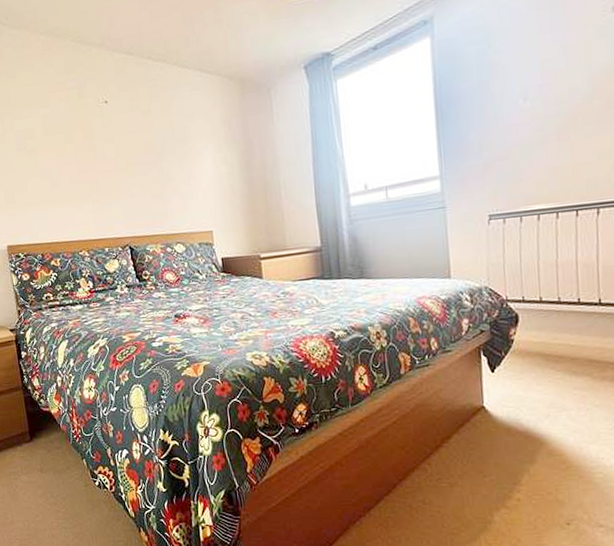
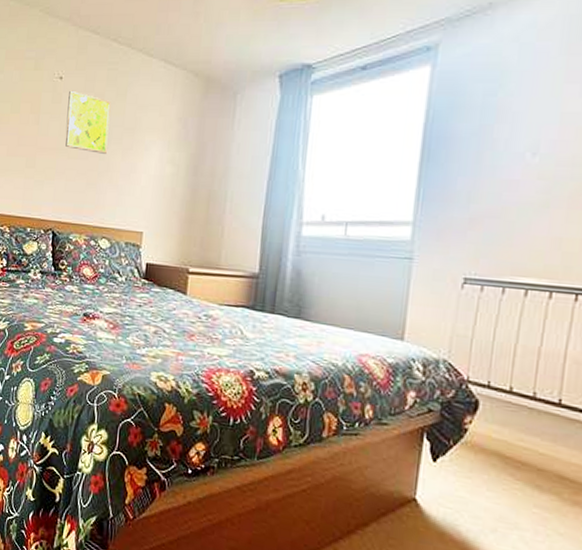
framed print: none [117,112,165,167] -> present [65,90,111,154]

